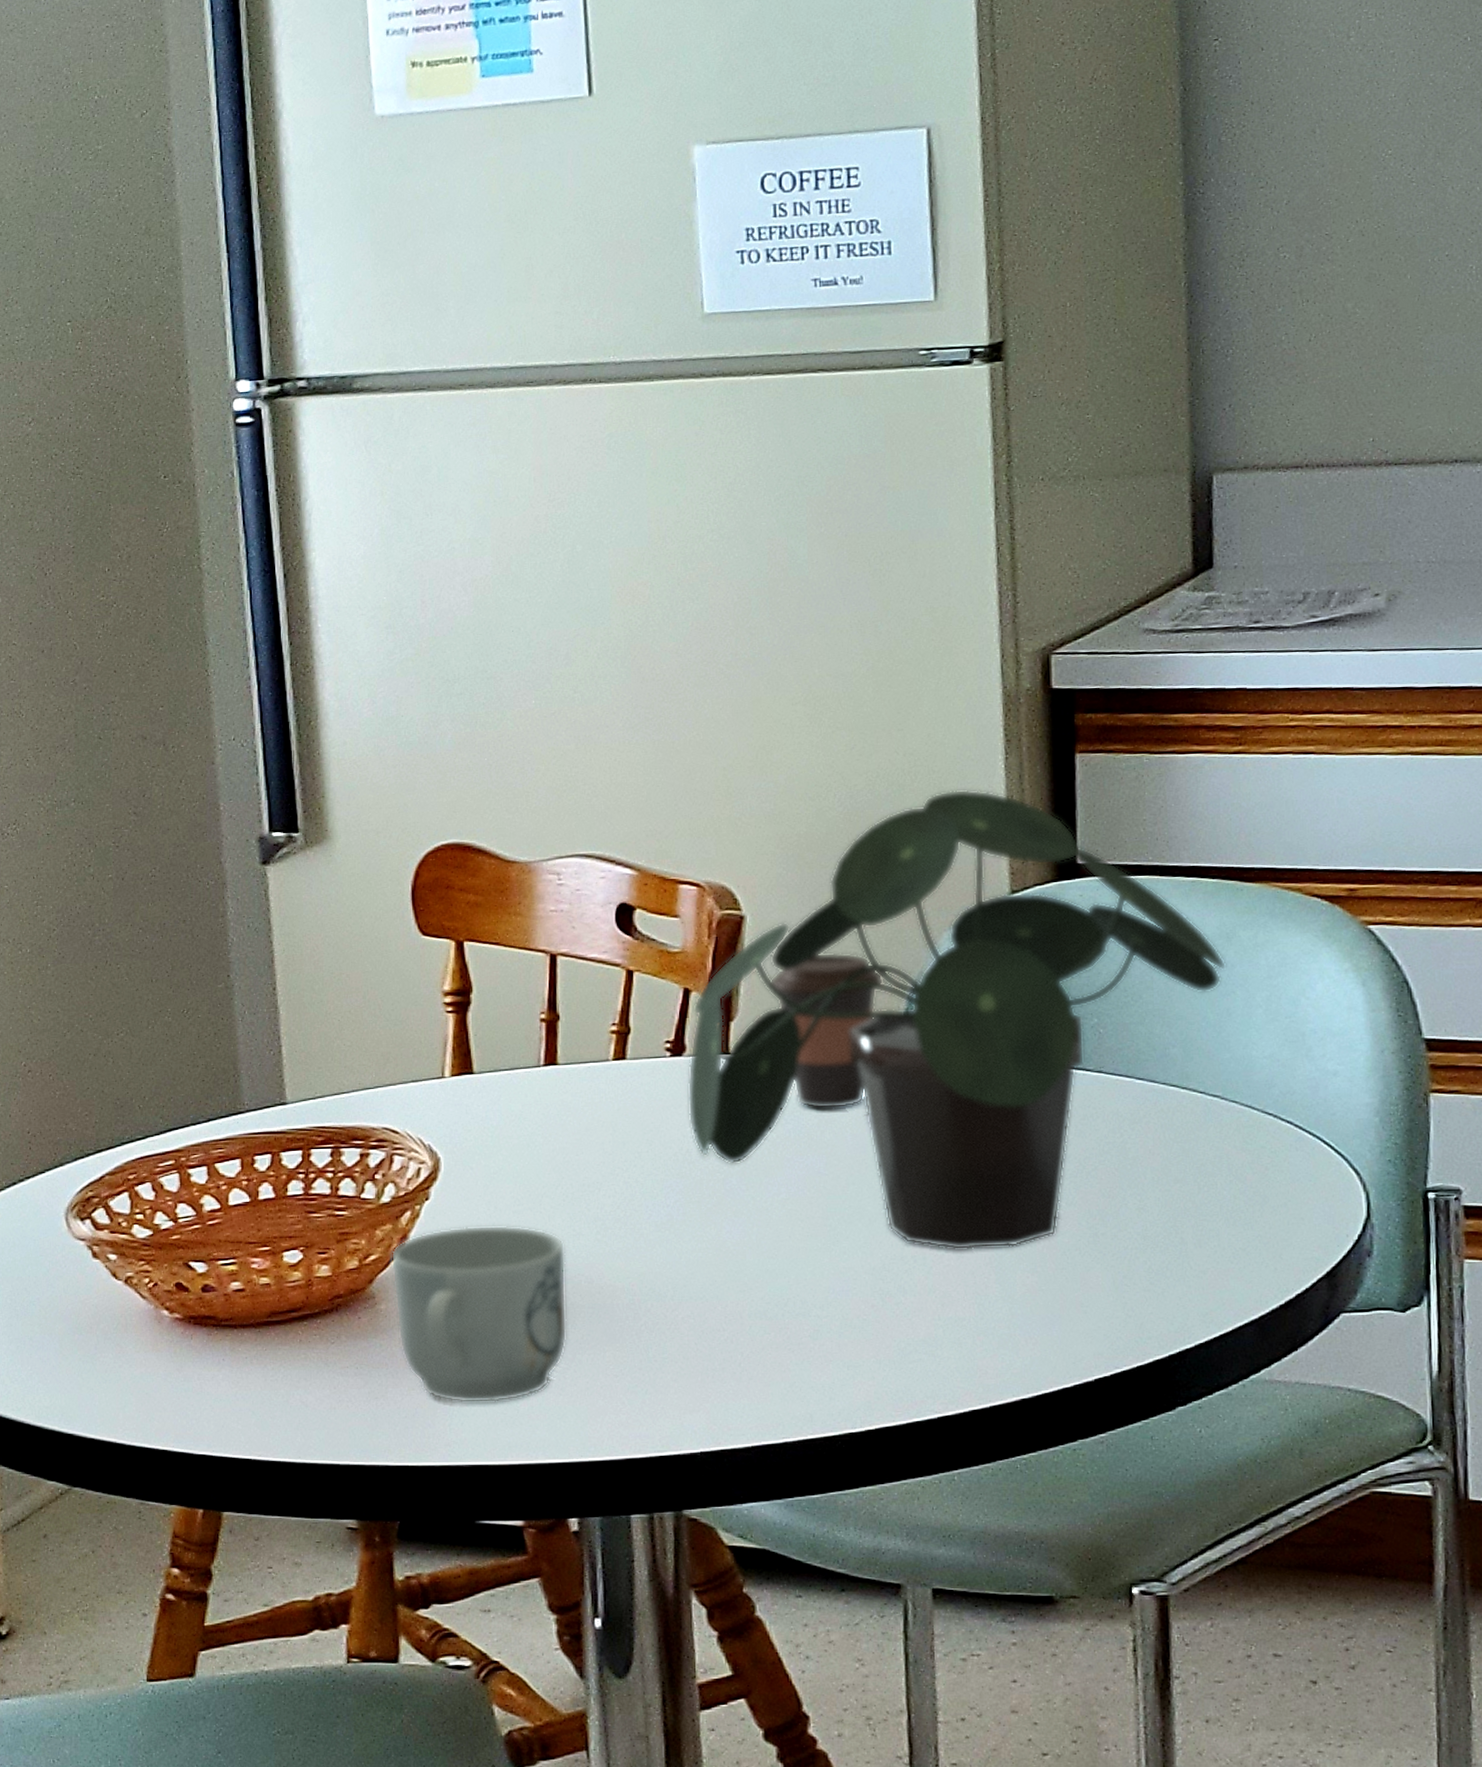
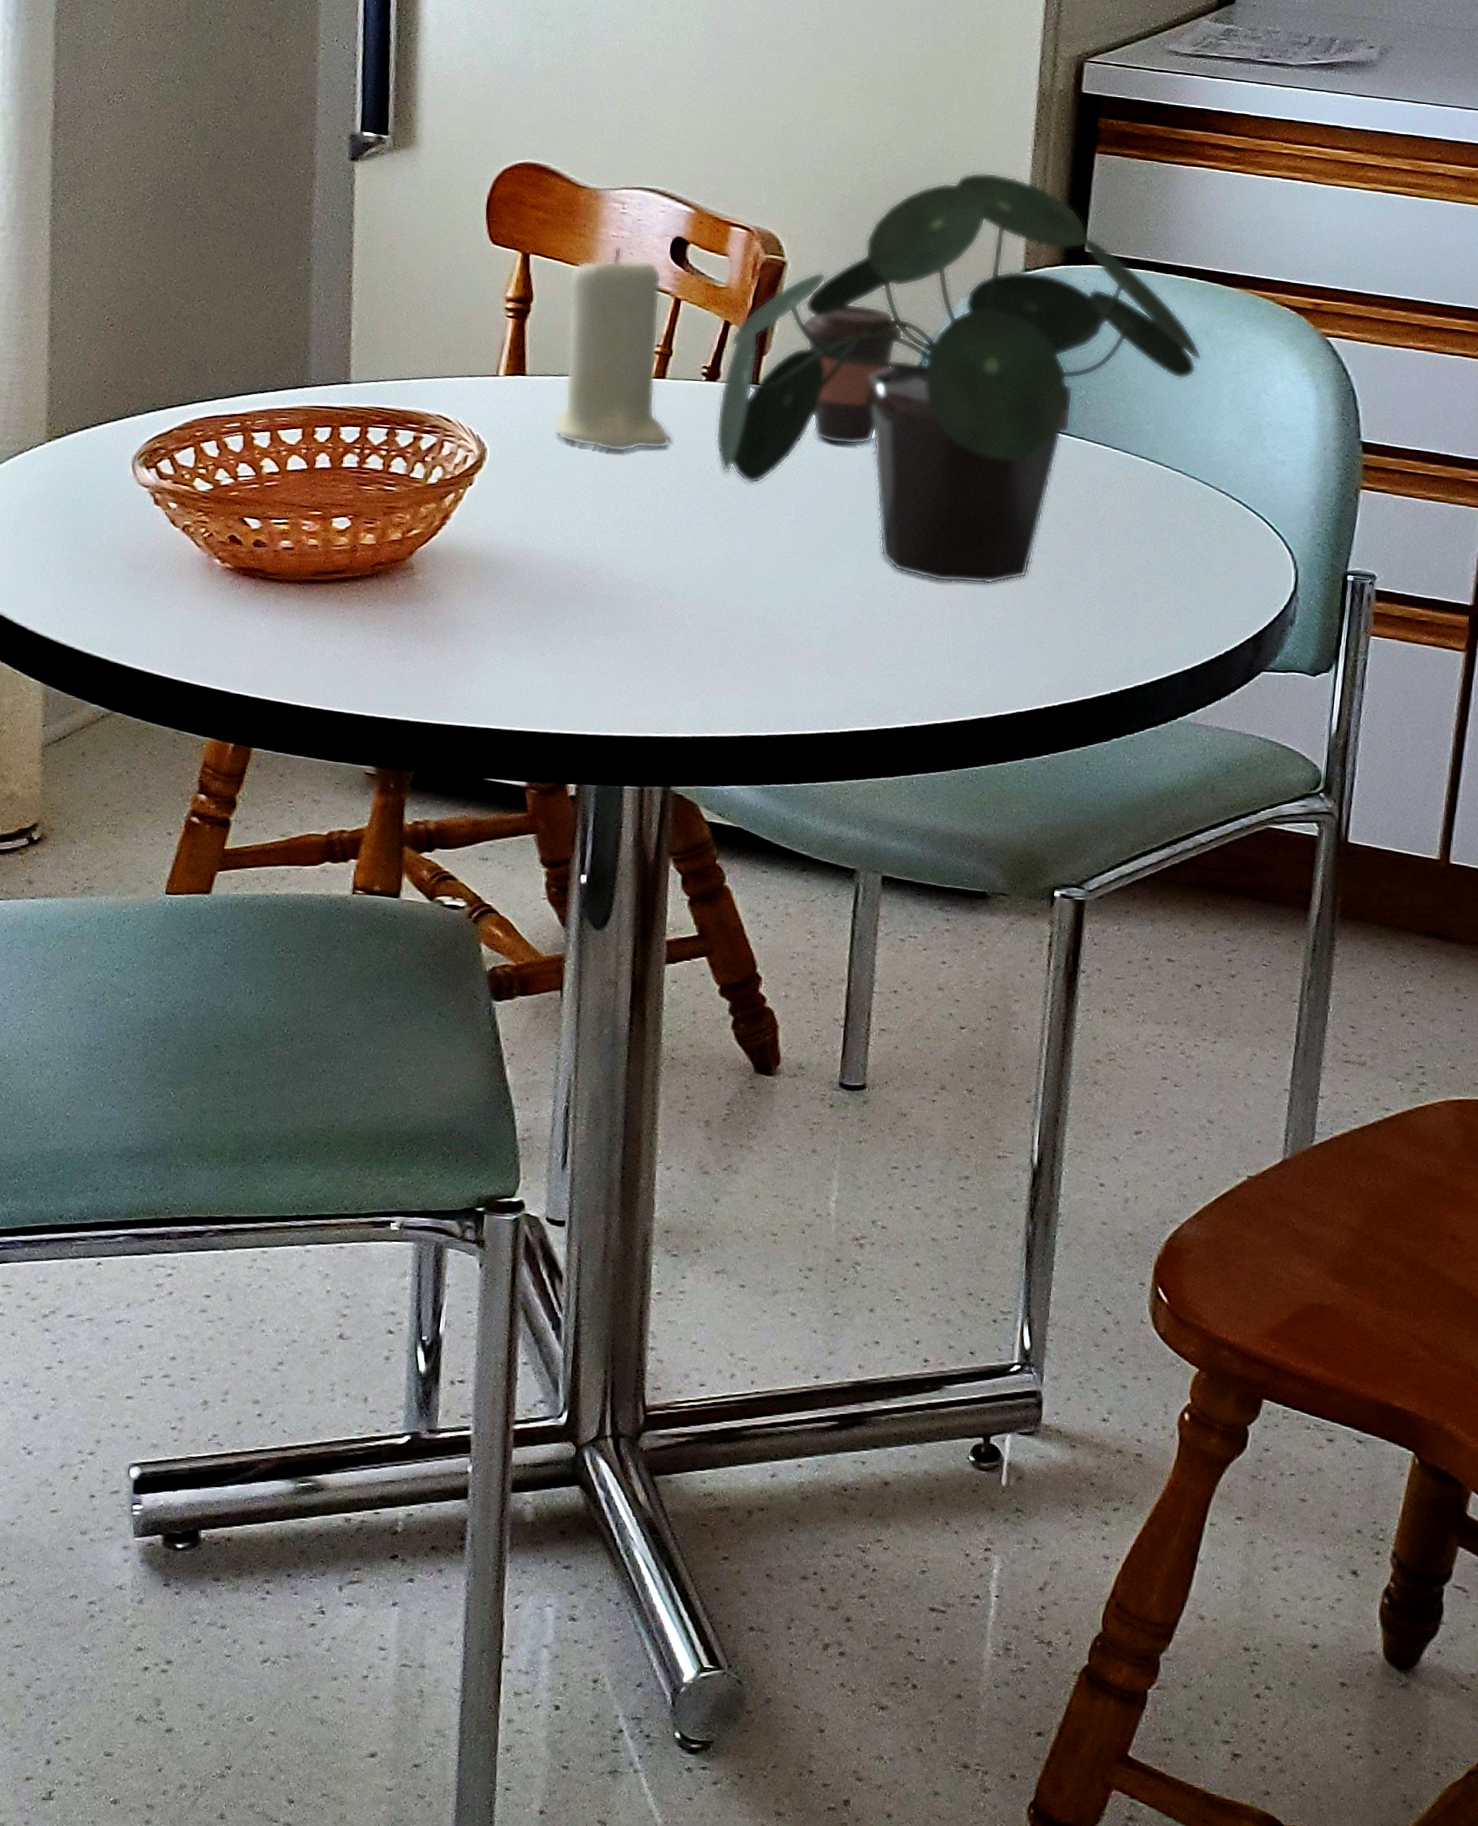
mug: present [391,1225,567,1404] -> none [430,512,592,675]
candle: none [509,921,640,1146] -> present [554,246,672,453]

